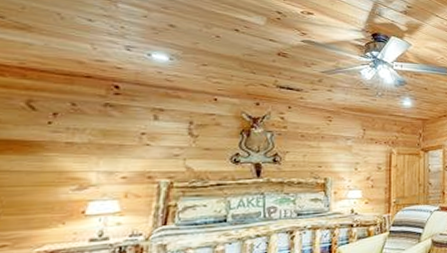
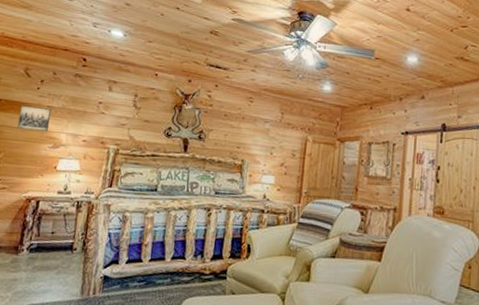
wall art: none [20,143,72,173] -> present [17,105,51,132]

